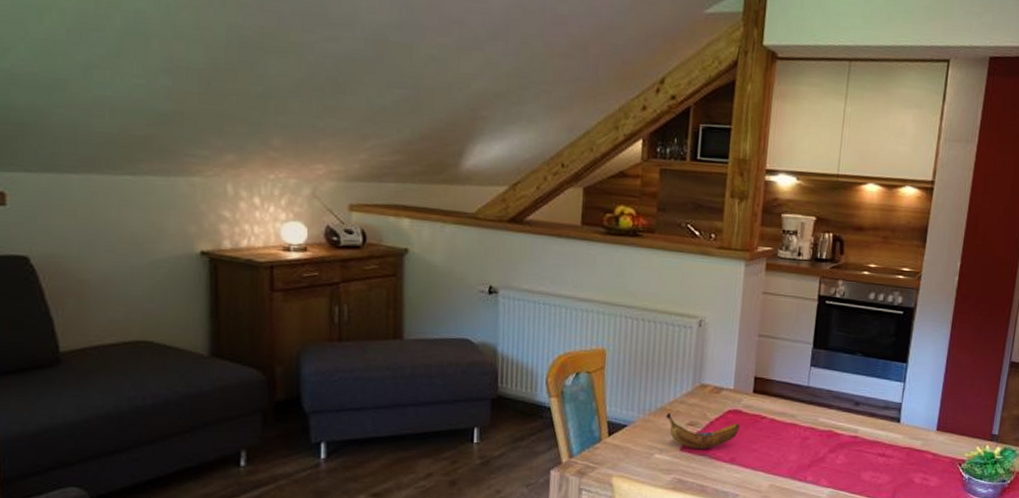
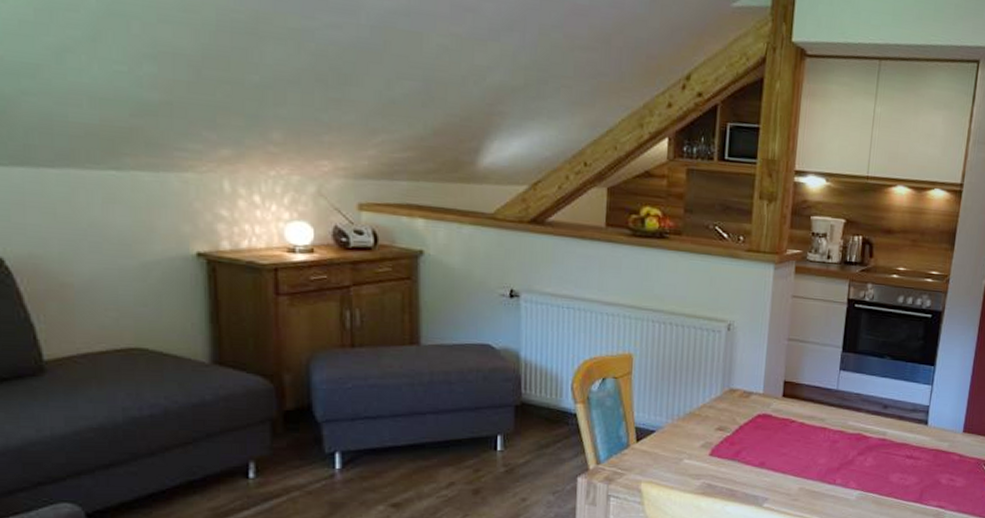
banana: present [665,413,740,449] -> none [694,418,770,454]

